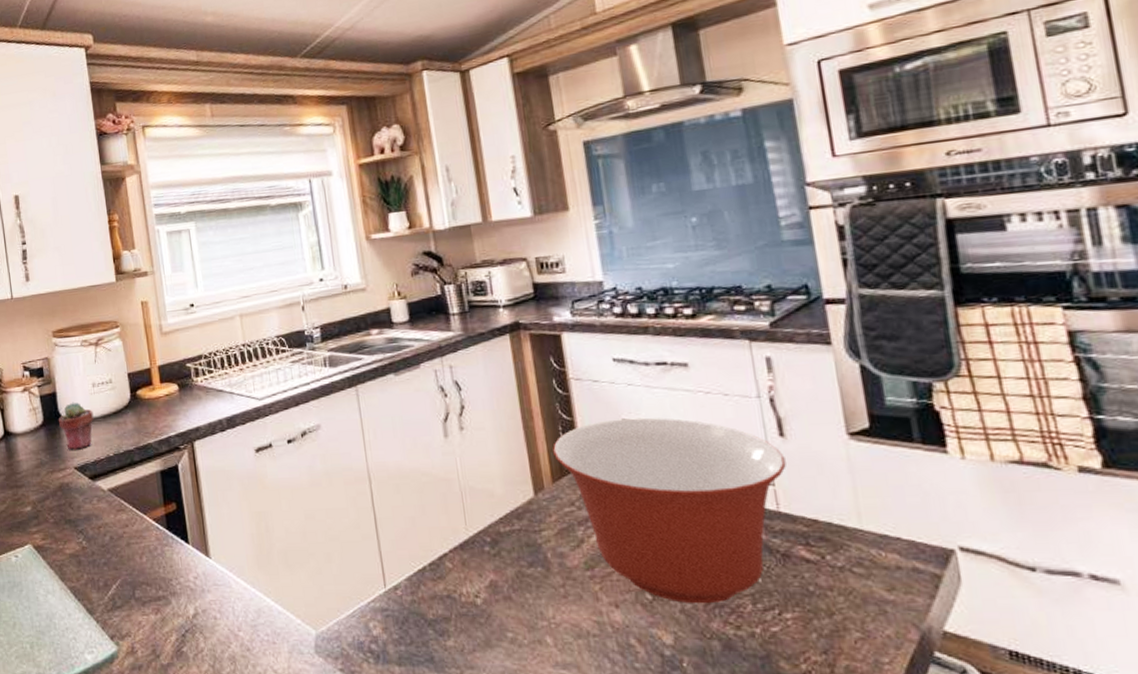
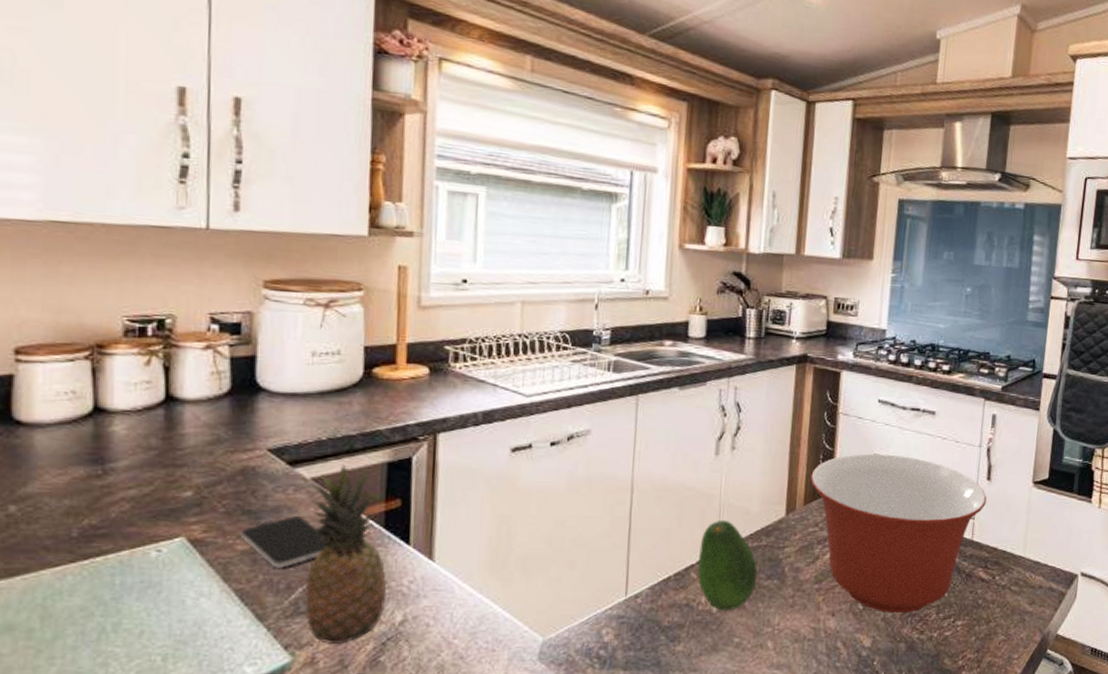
potted succulent: present [58,402,94,450] -> none [253,370,307,428]
smartphone: none [66,523,129,568] -> present [240,516,329,568]
fruit: none [108,473,179,636] -> present [305,463,387,645]
fruit: none [448,504,519,603] -> present [697,519,758,611]

